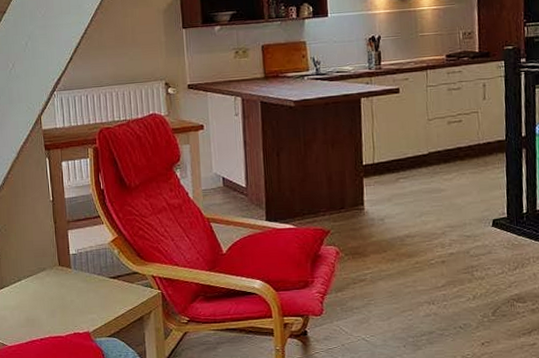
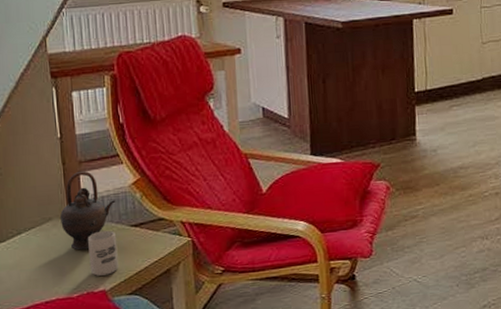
teapot: none [52,229,98,297] -> present [60,170,116,250]
cup: none [75,280,100,319] -> present [88,230,119,276]

